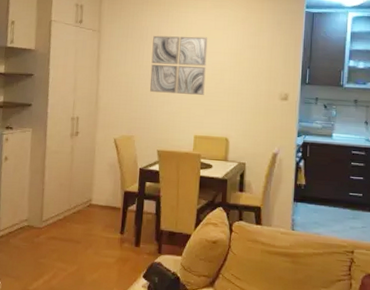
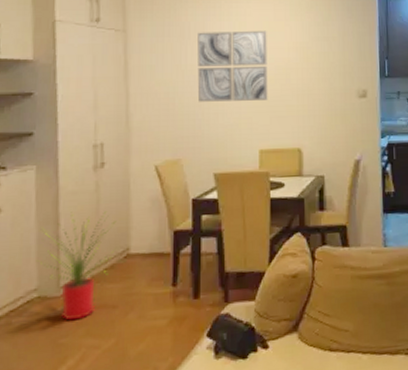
house plant: none [28,166,84,248] -> present [36,211,117,321]

